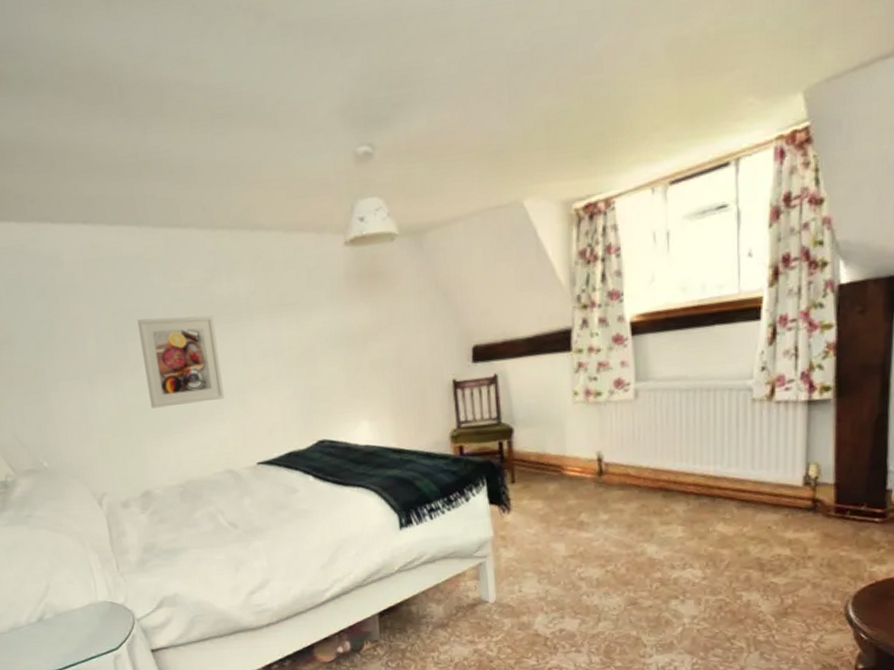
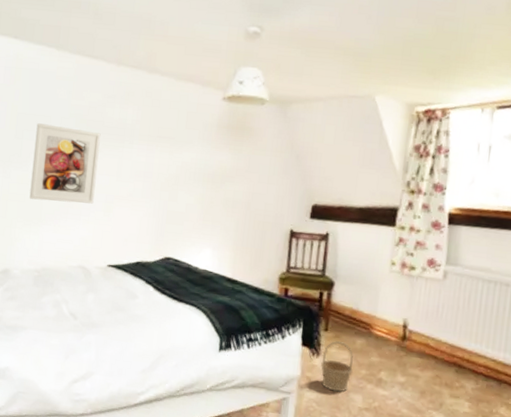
basket: none [513,490,550,545] -> present [321,340,353,392]

